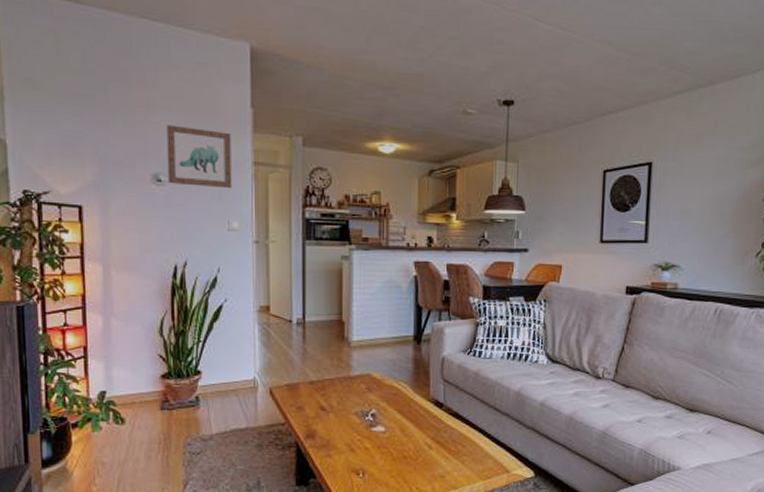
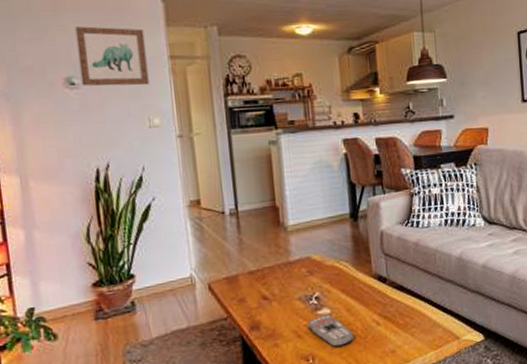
remote control: none [361,432,406,466] -> present [307,314,355,347]

